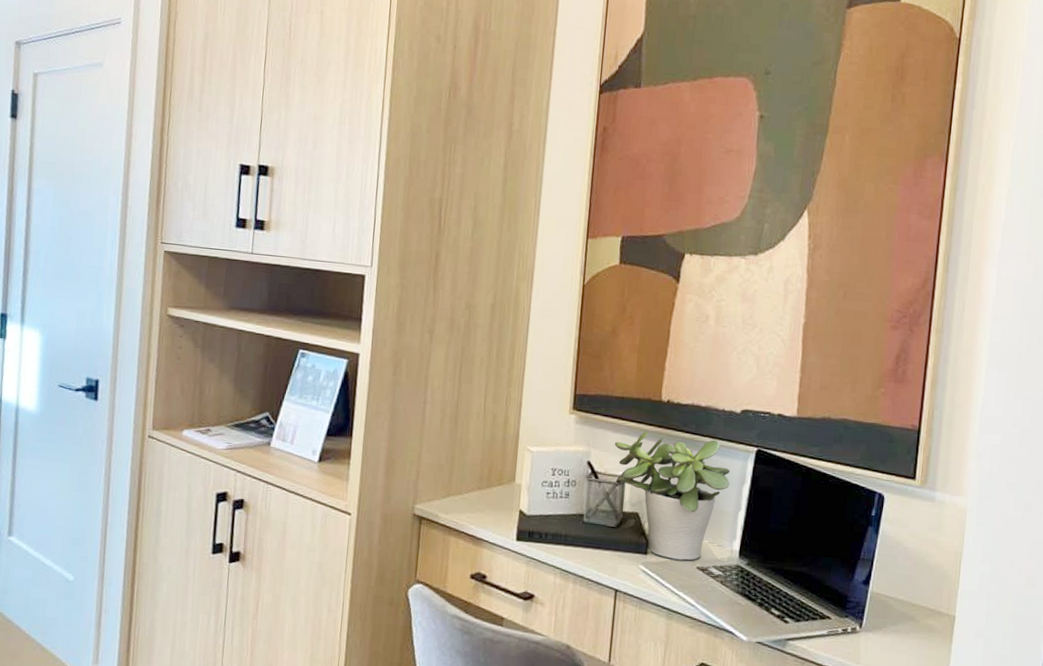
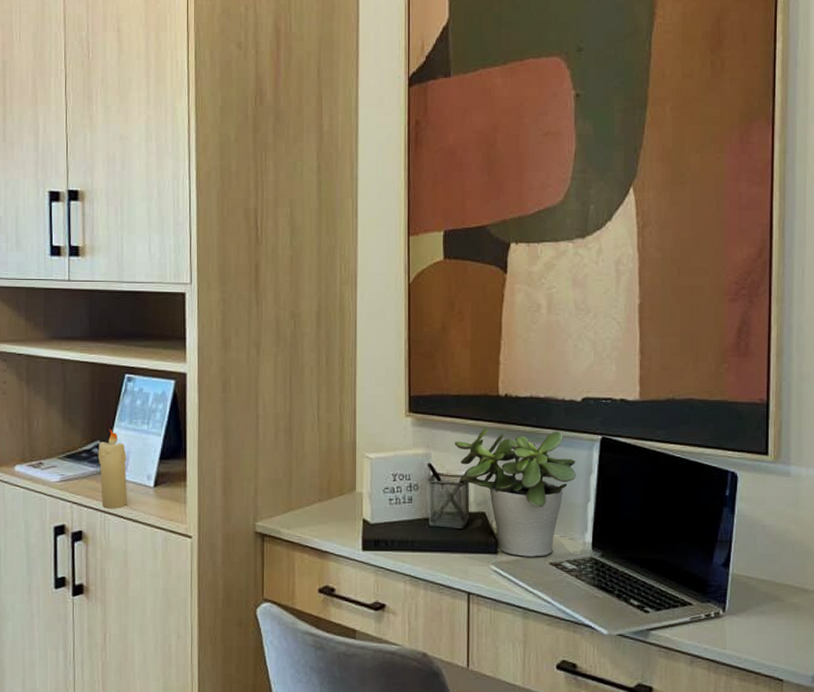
candle: none [265,402,294,481] -> present [98,429,128,509]

